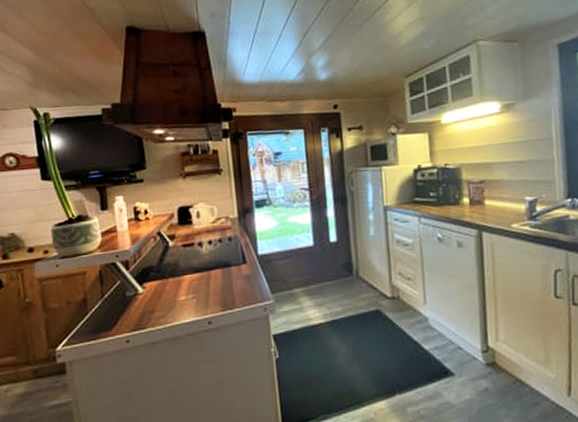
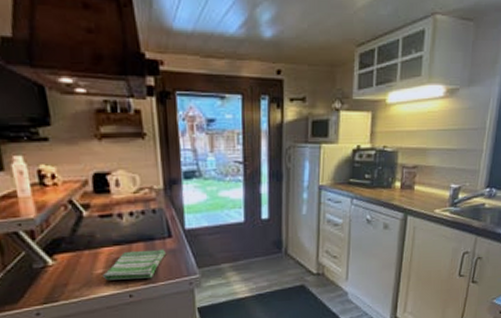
dish towel: none [184,275,241,307] -> present [102,249,165,281]

